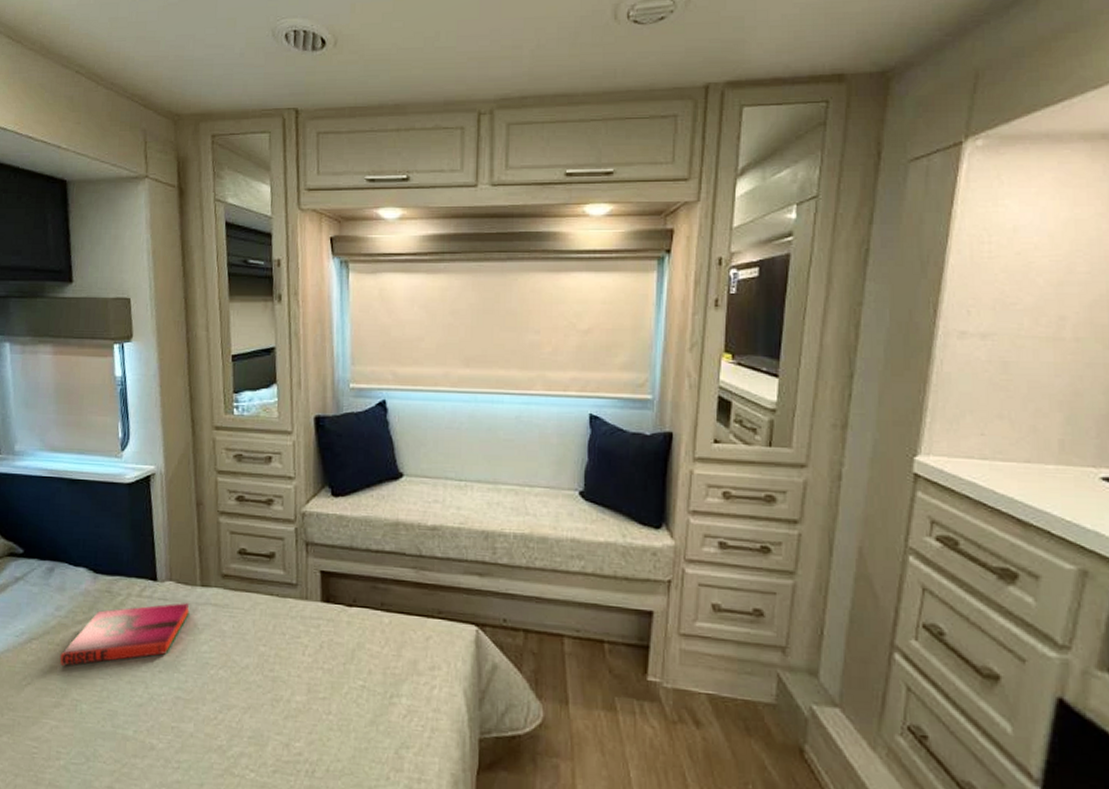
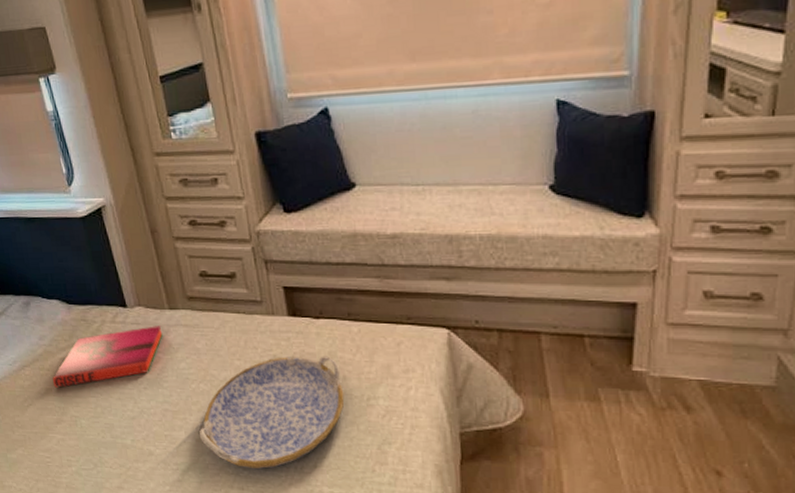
serving tray: none [209,645,368,772] -> present [198,356,345,470]

